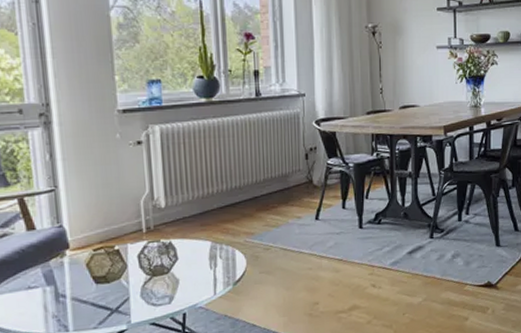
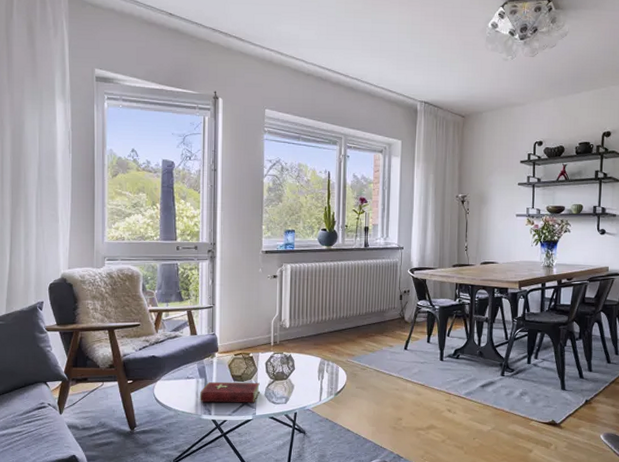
hardcover book: none [49,281,134,317] -> present [200,381,260,403]

